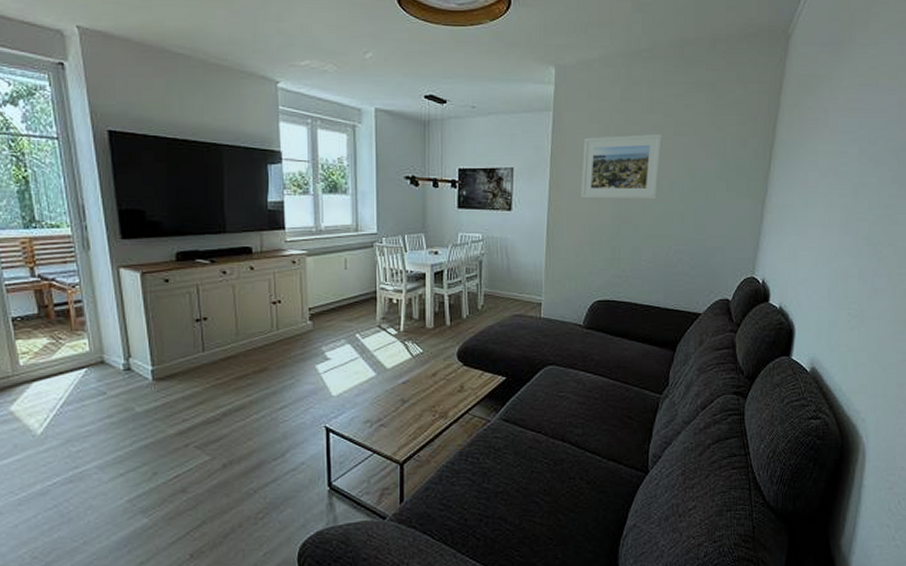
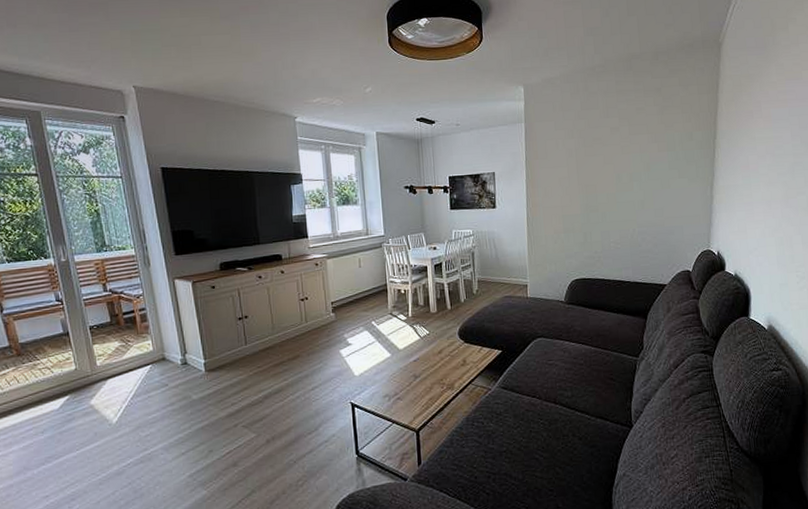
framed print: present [581,133,662,200] -> none [552,134,620,193]

